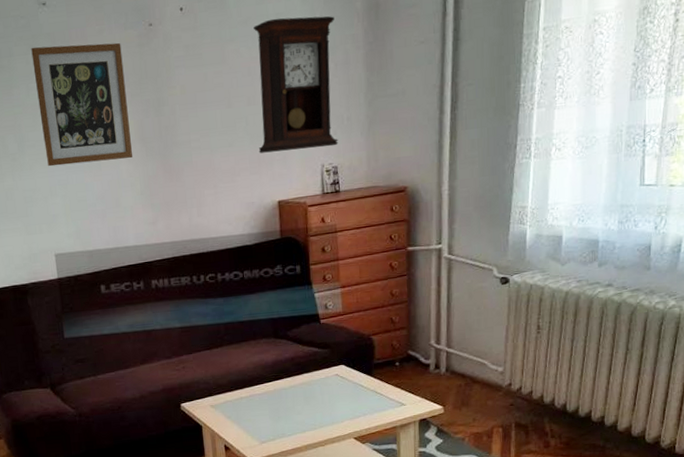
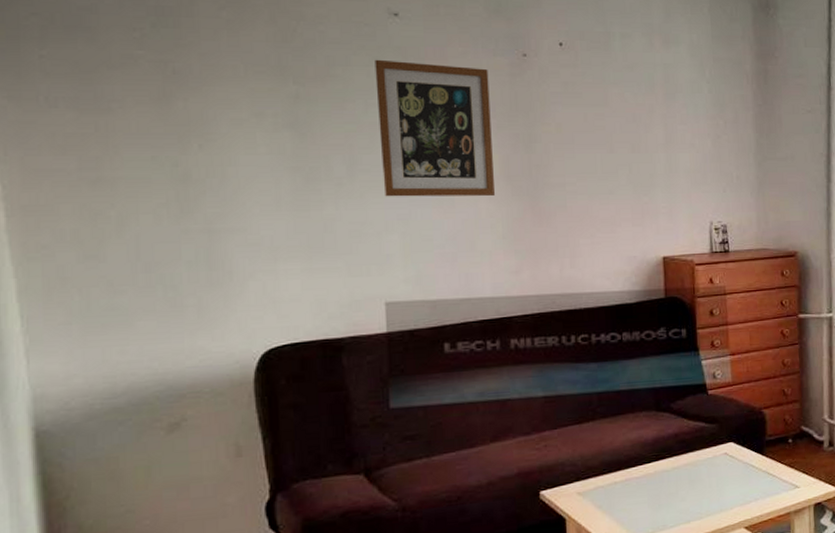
pendulum clock: present [254,16,338,153] -> none [640,68,728,204]

